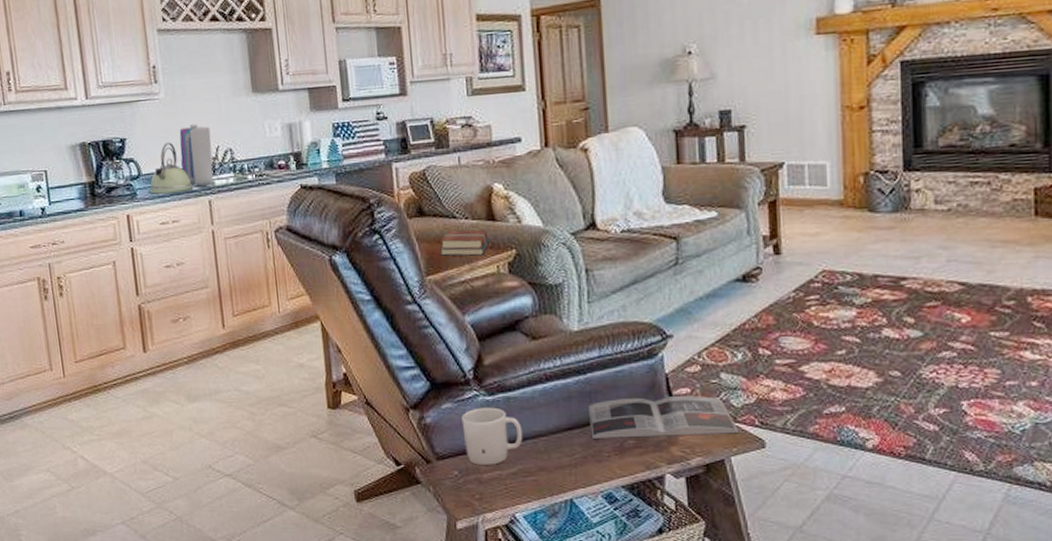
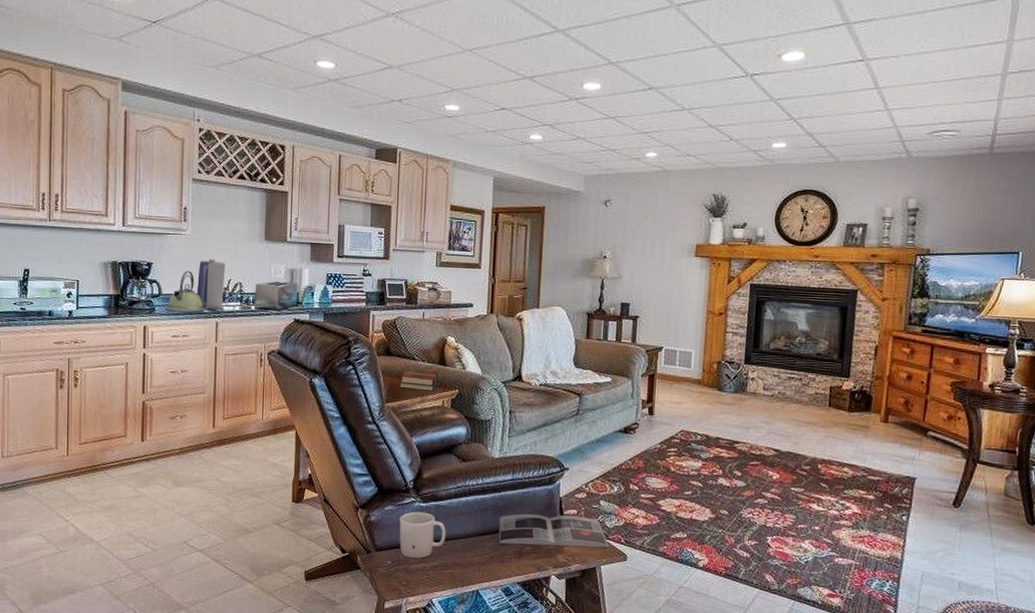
toaster: none [248,139,301,180] -> present [253,280,299,313]

